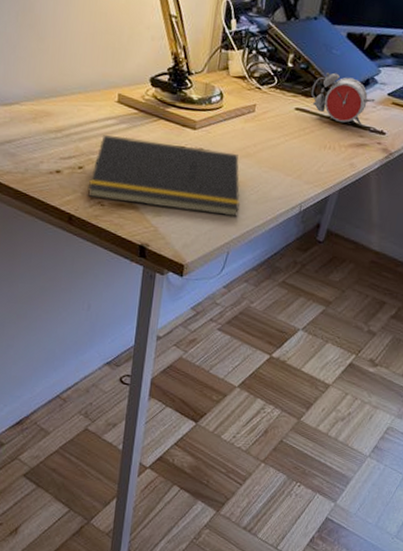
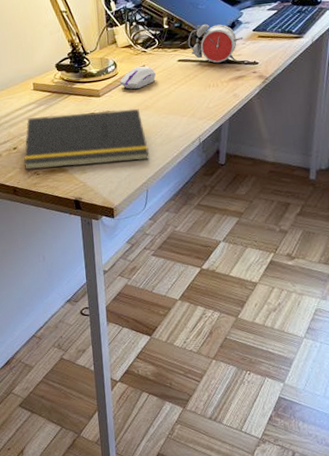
computer mouse: none [223,104,268,131] -> present [120,66,156,89]

